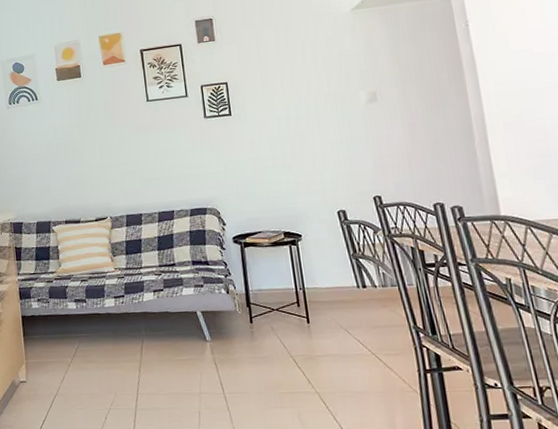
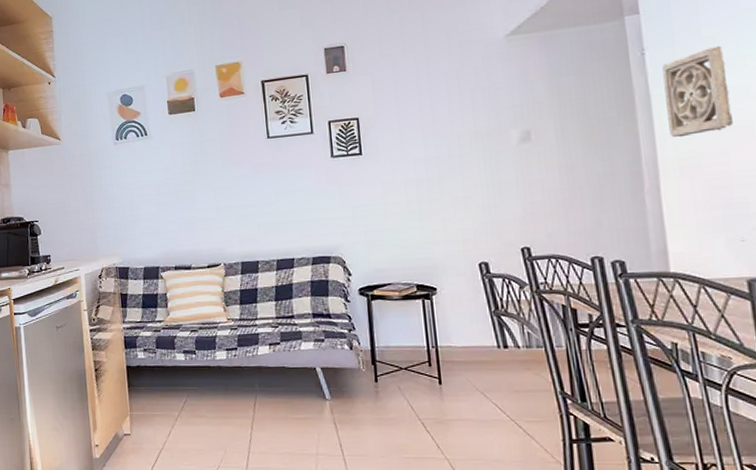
wall ornament: none [483,18,545,97] -> present [662,45,733,138]

